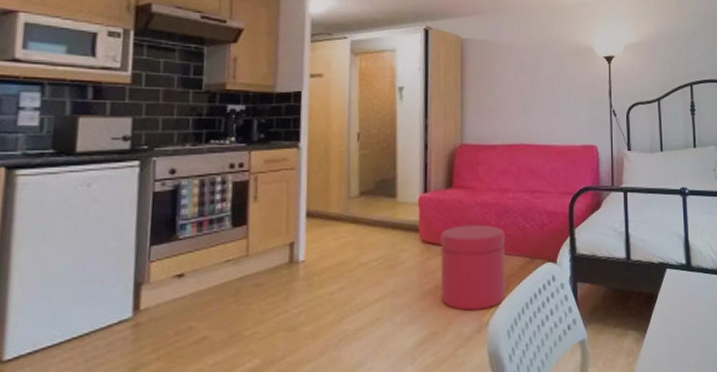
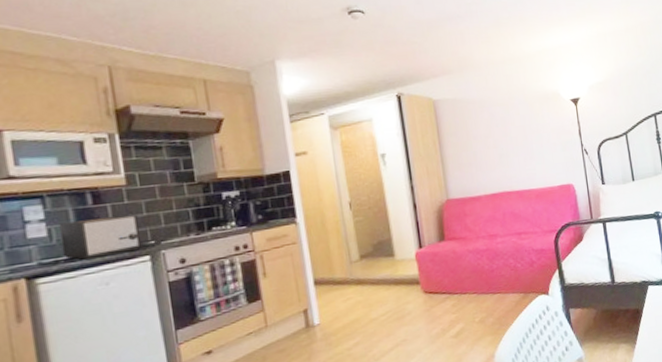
ottoman: present [440,224,506,311] -> none [440,269,507,348]

